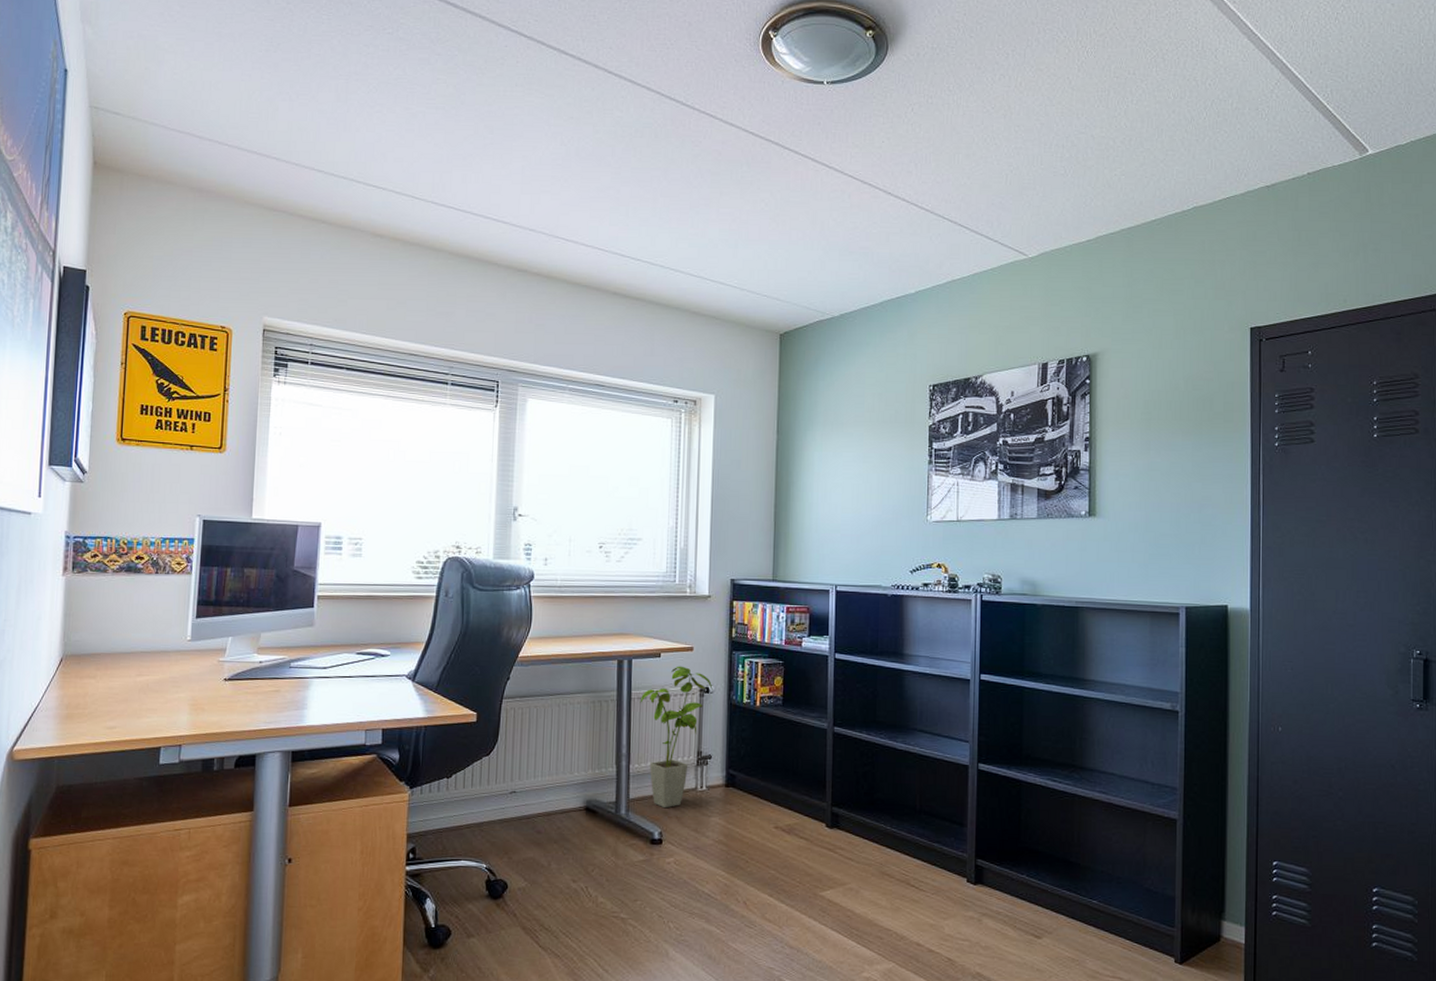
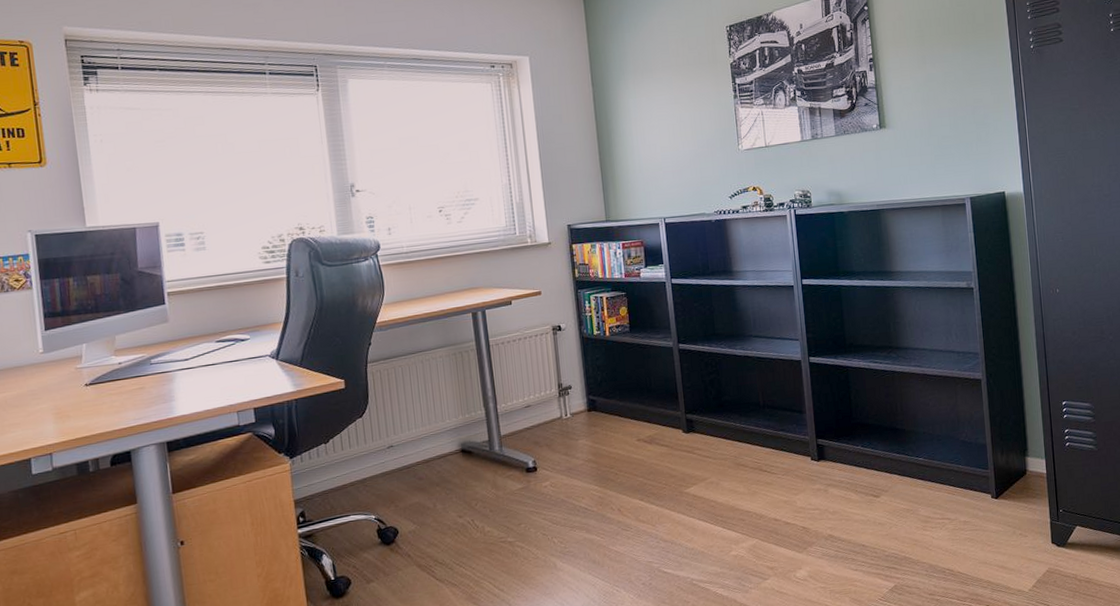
house plant: present [640,666,713,809] -> none [498,309,564,439]

